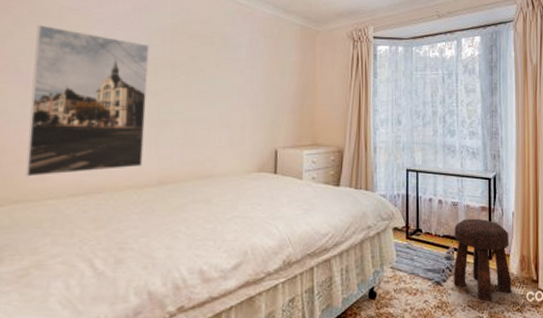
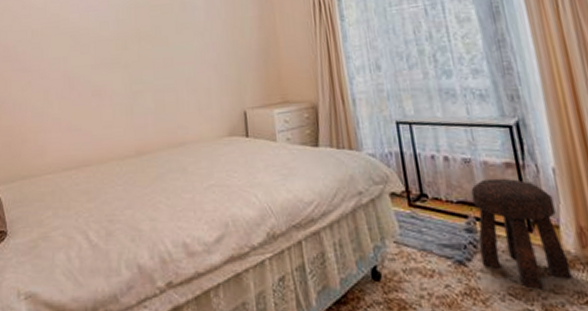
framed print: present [25,25,149,177] -> none [29,17,121,154]

